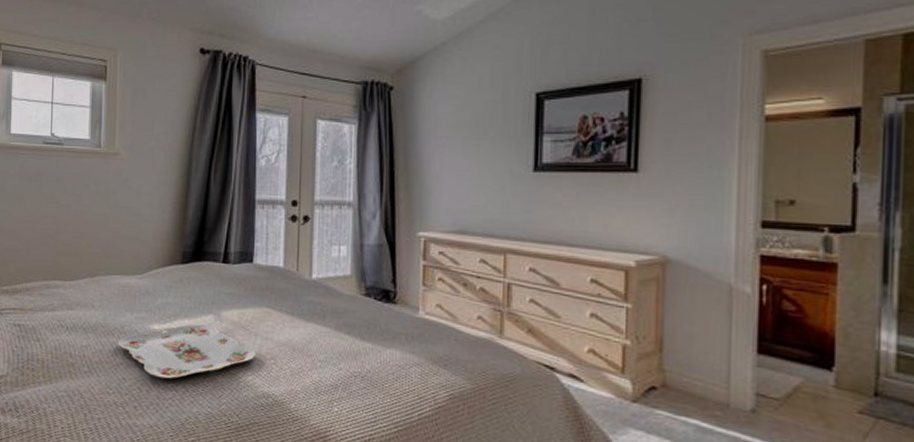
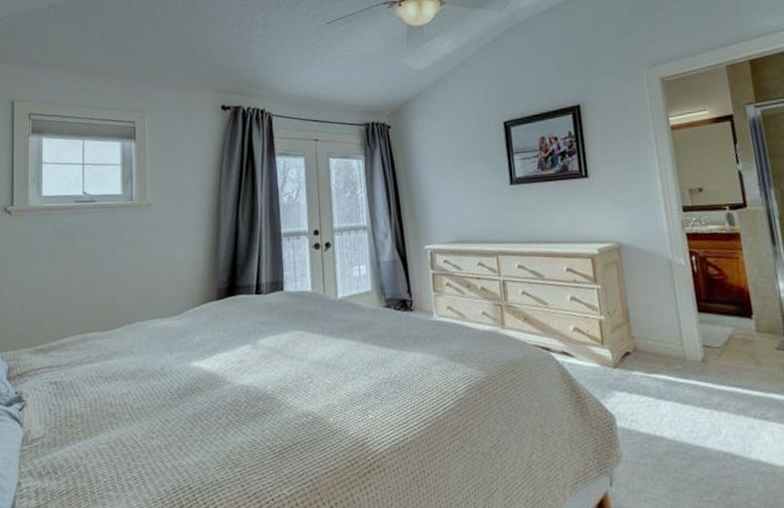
serving tray: present [118,324,256,379] -> none [159,354,293,414]

